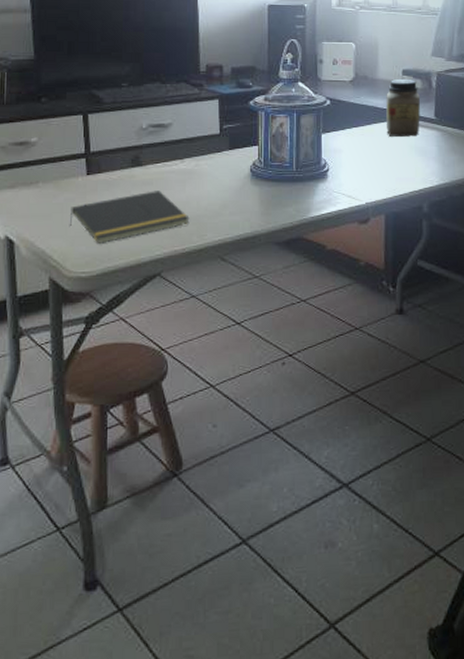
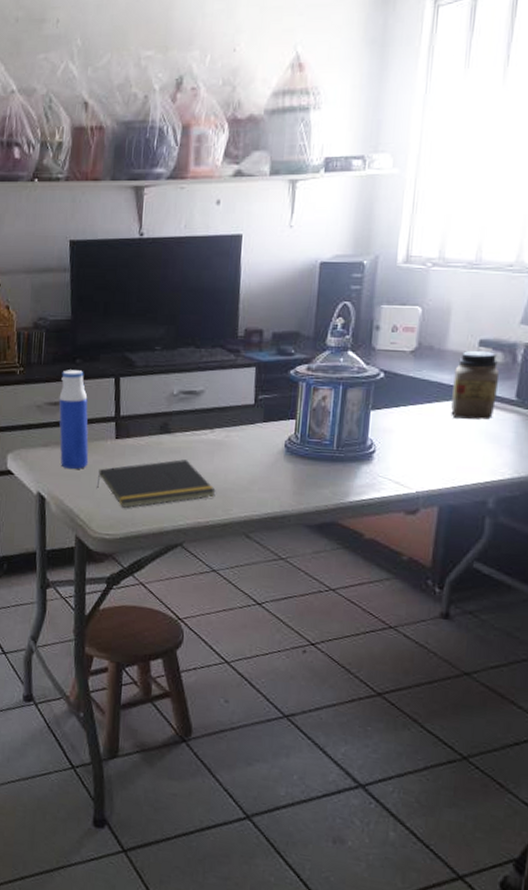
water bottle: none [24,109,60,210] -> present [58,370,89,470]

